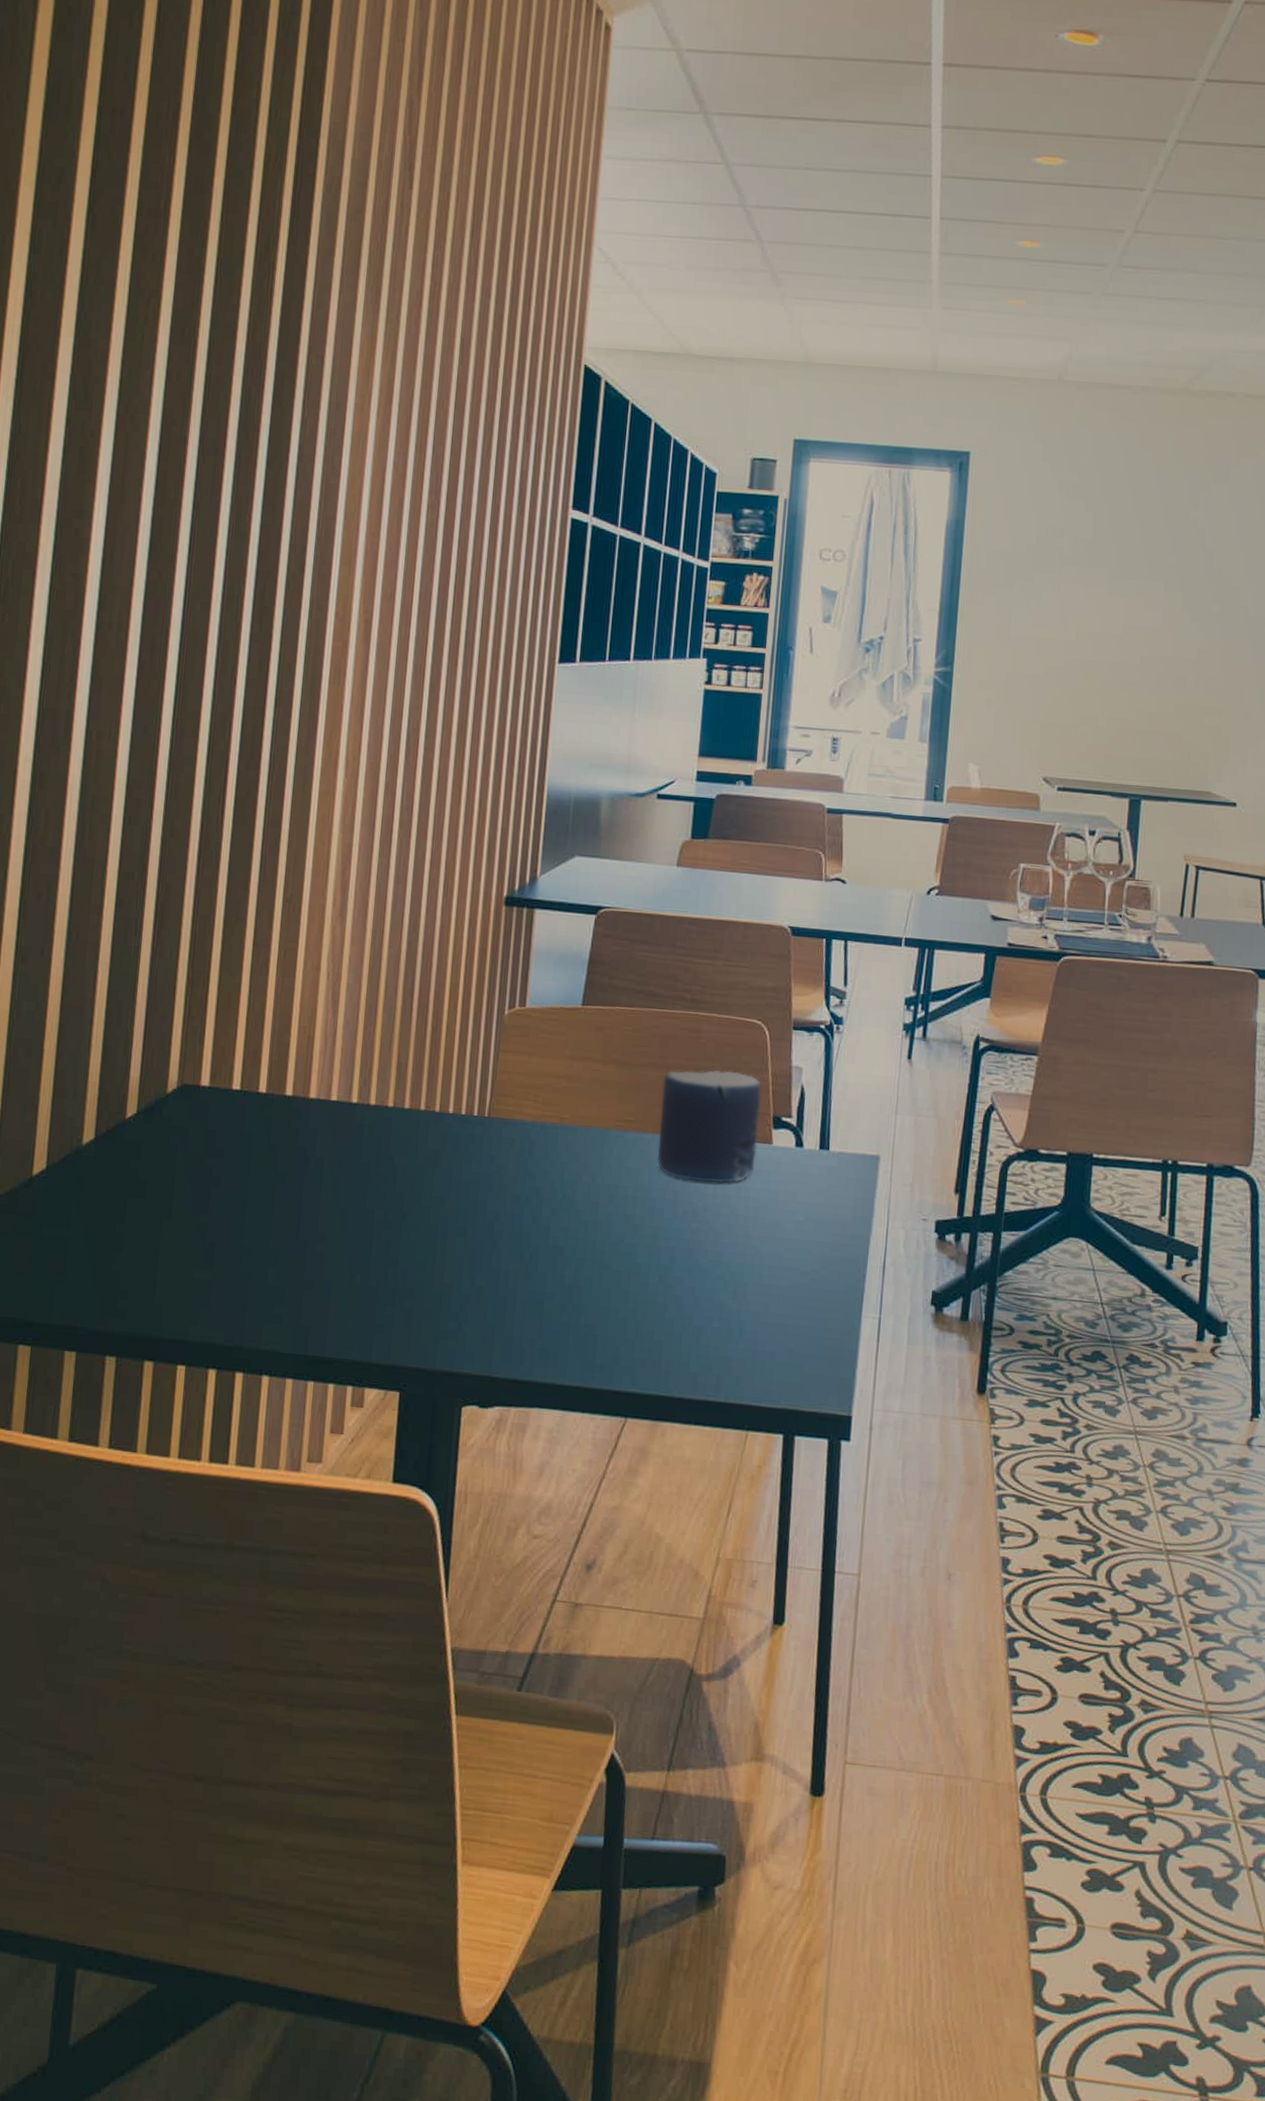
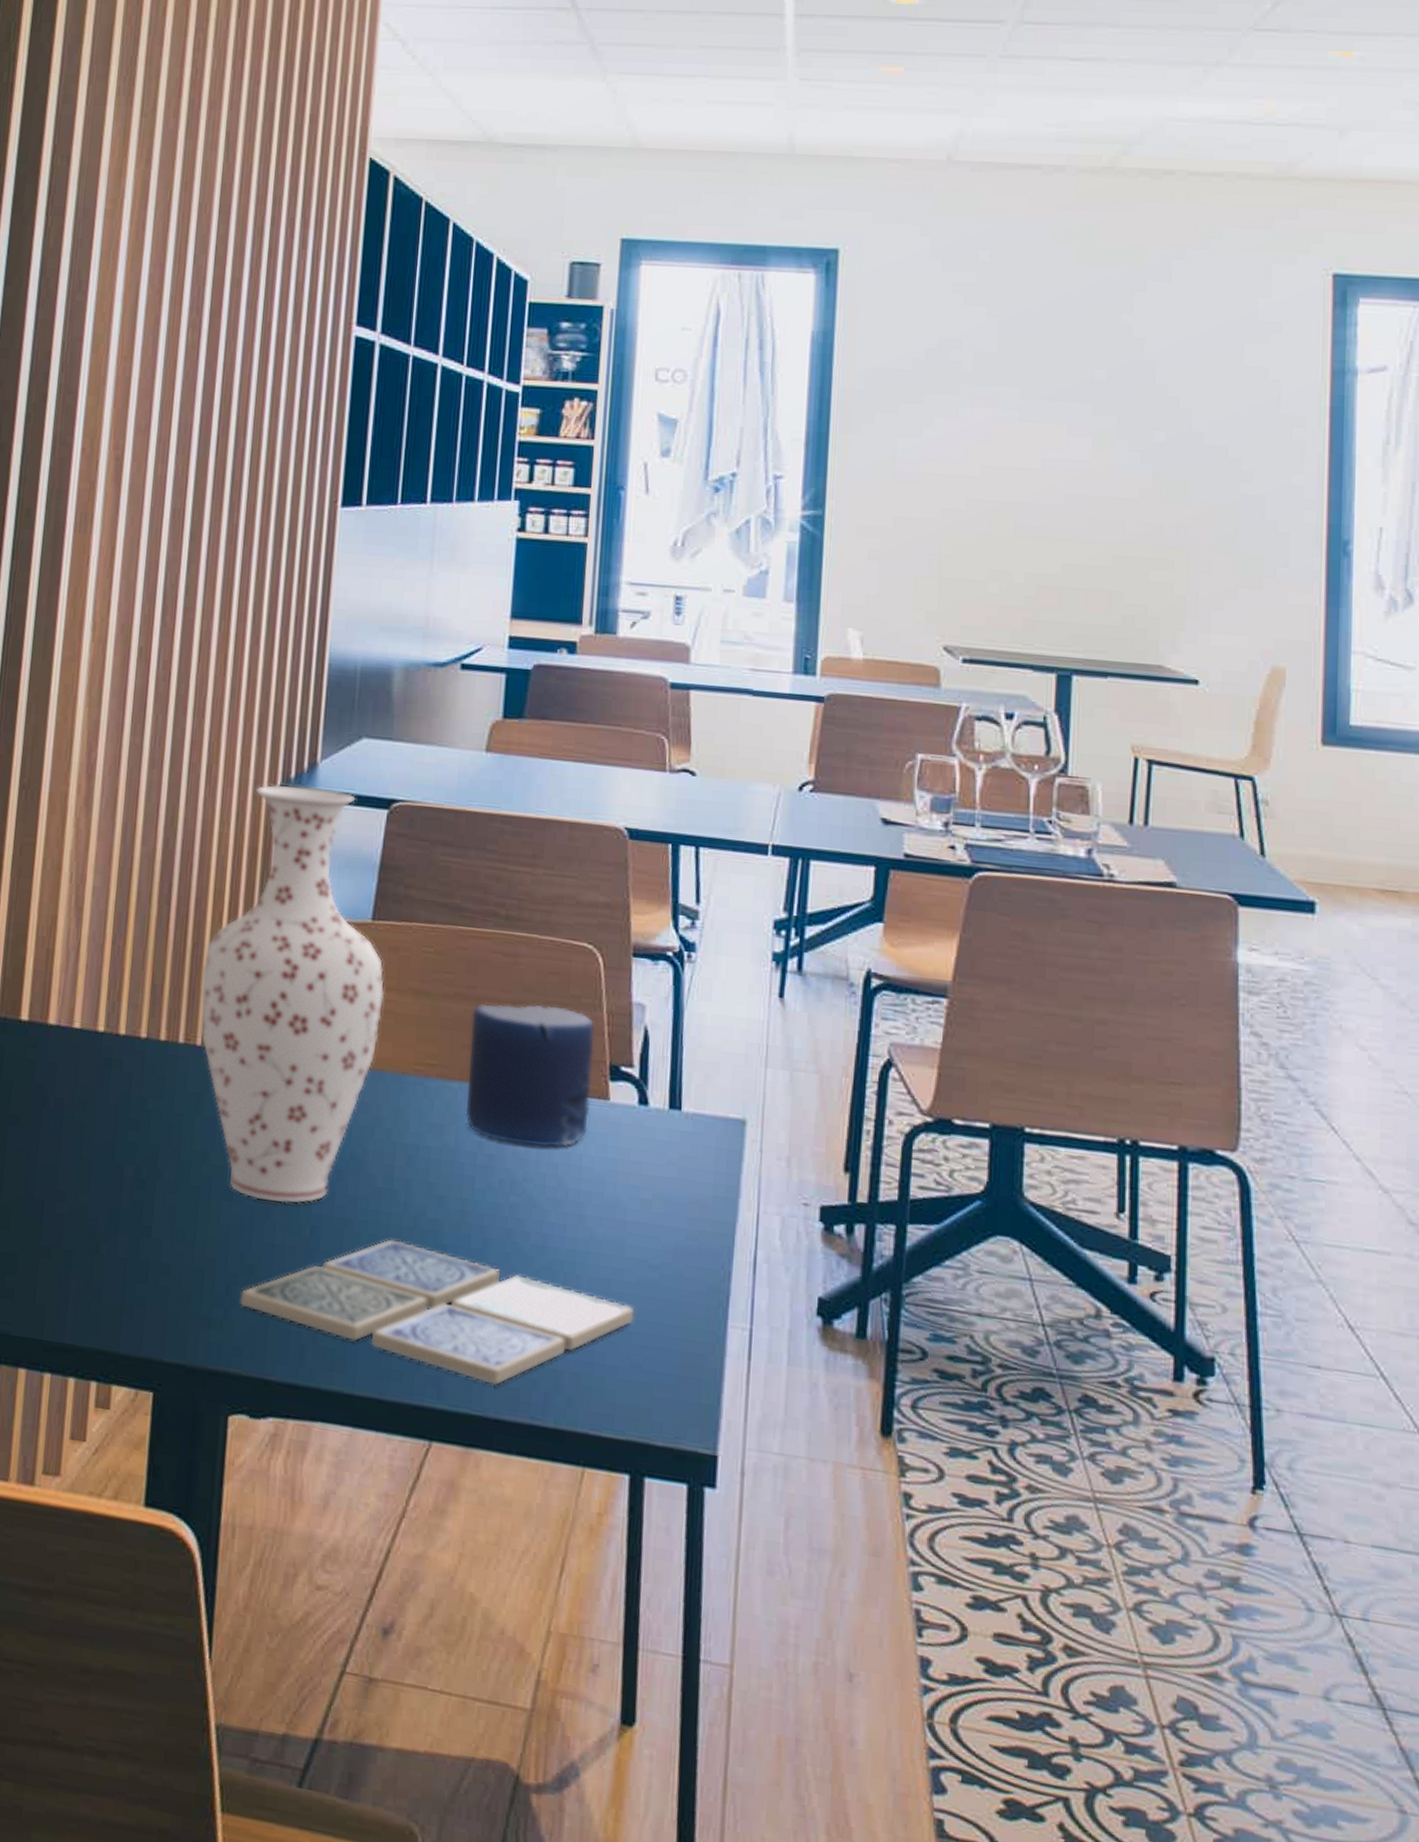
vase: none [439,895,592,1236] -> present [200,784,385,1204]
drink coaster: none [471,1261,790,1372] -> present [240,1239,635,1386]

